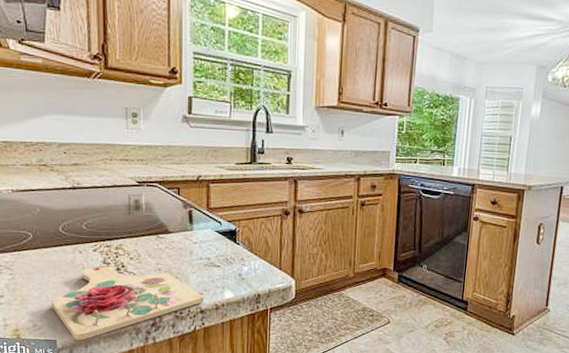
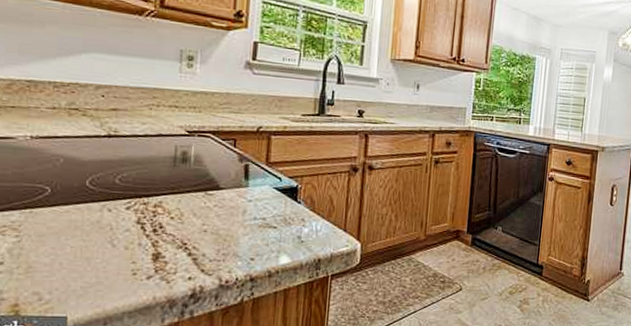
cutting board: present [51,265,203,340] -> none [65,226,255,316]

